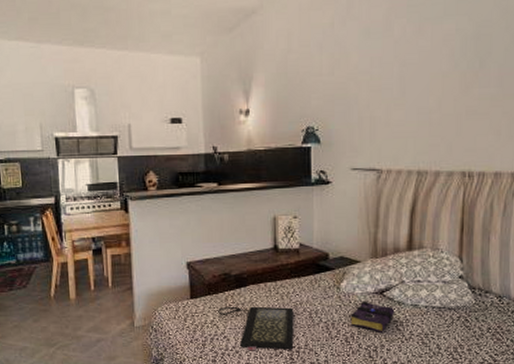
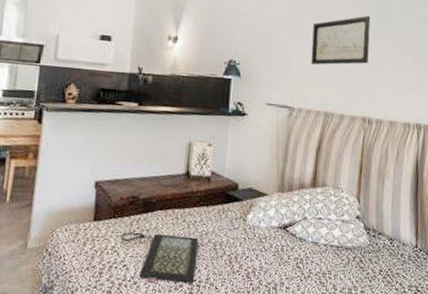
book: present [350,301,395,332] -> none [253,235,297,269]
wall art: none [398,54,467,121] -> present [310,15,371,65]

